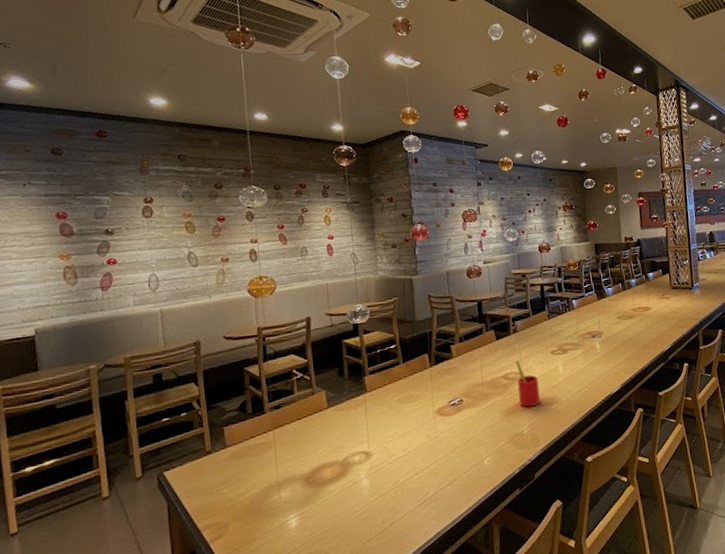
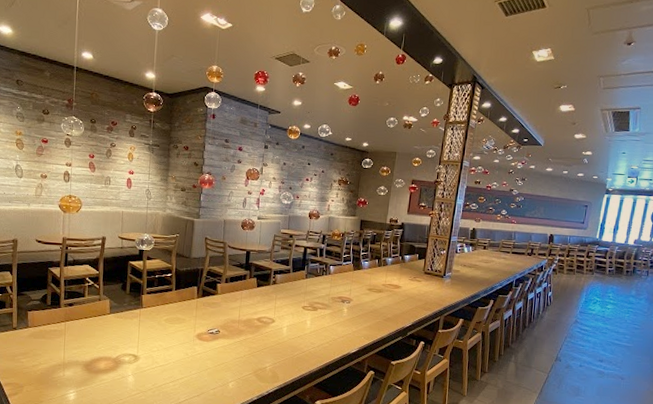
straw: present [515,360,540,408] -> none [267,308,288,349]

